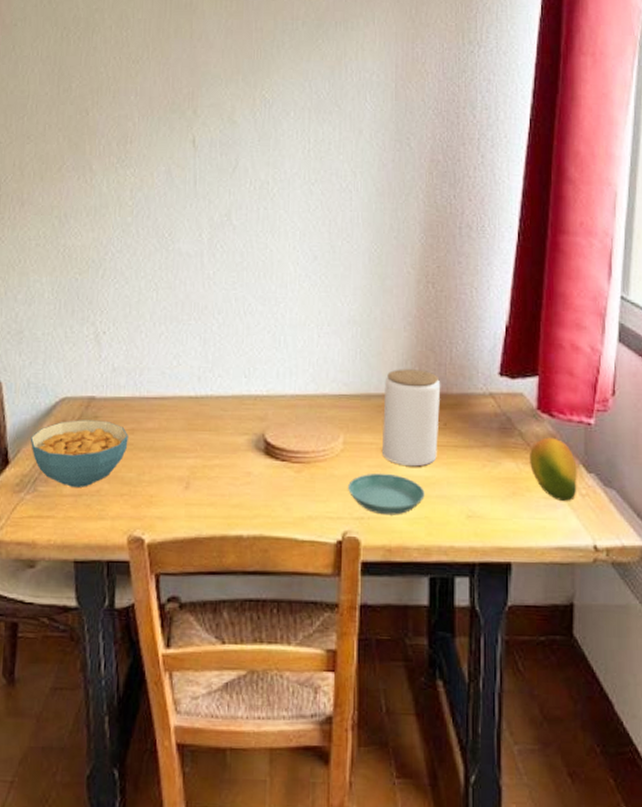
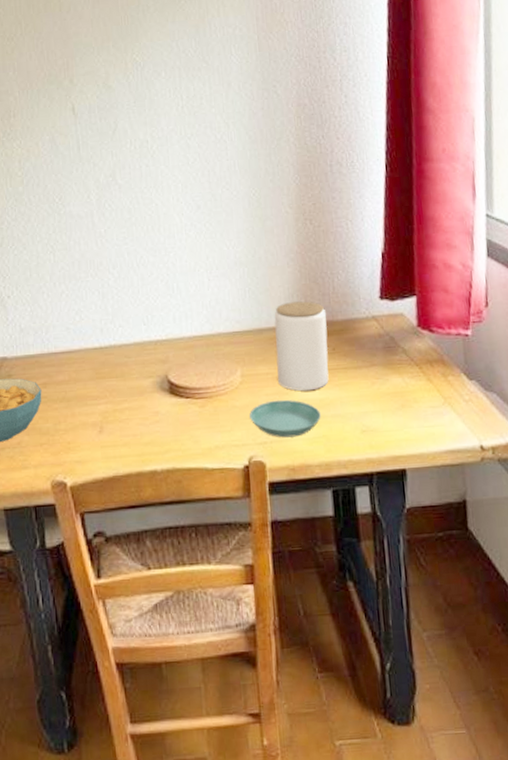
fruit: present [530,437,577,502] -> none [414,351,461,409]

